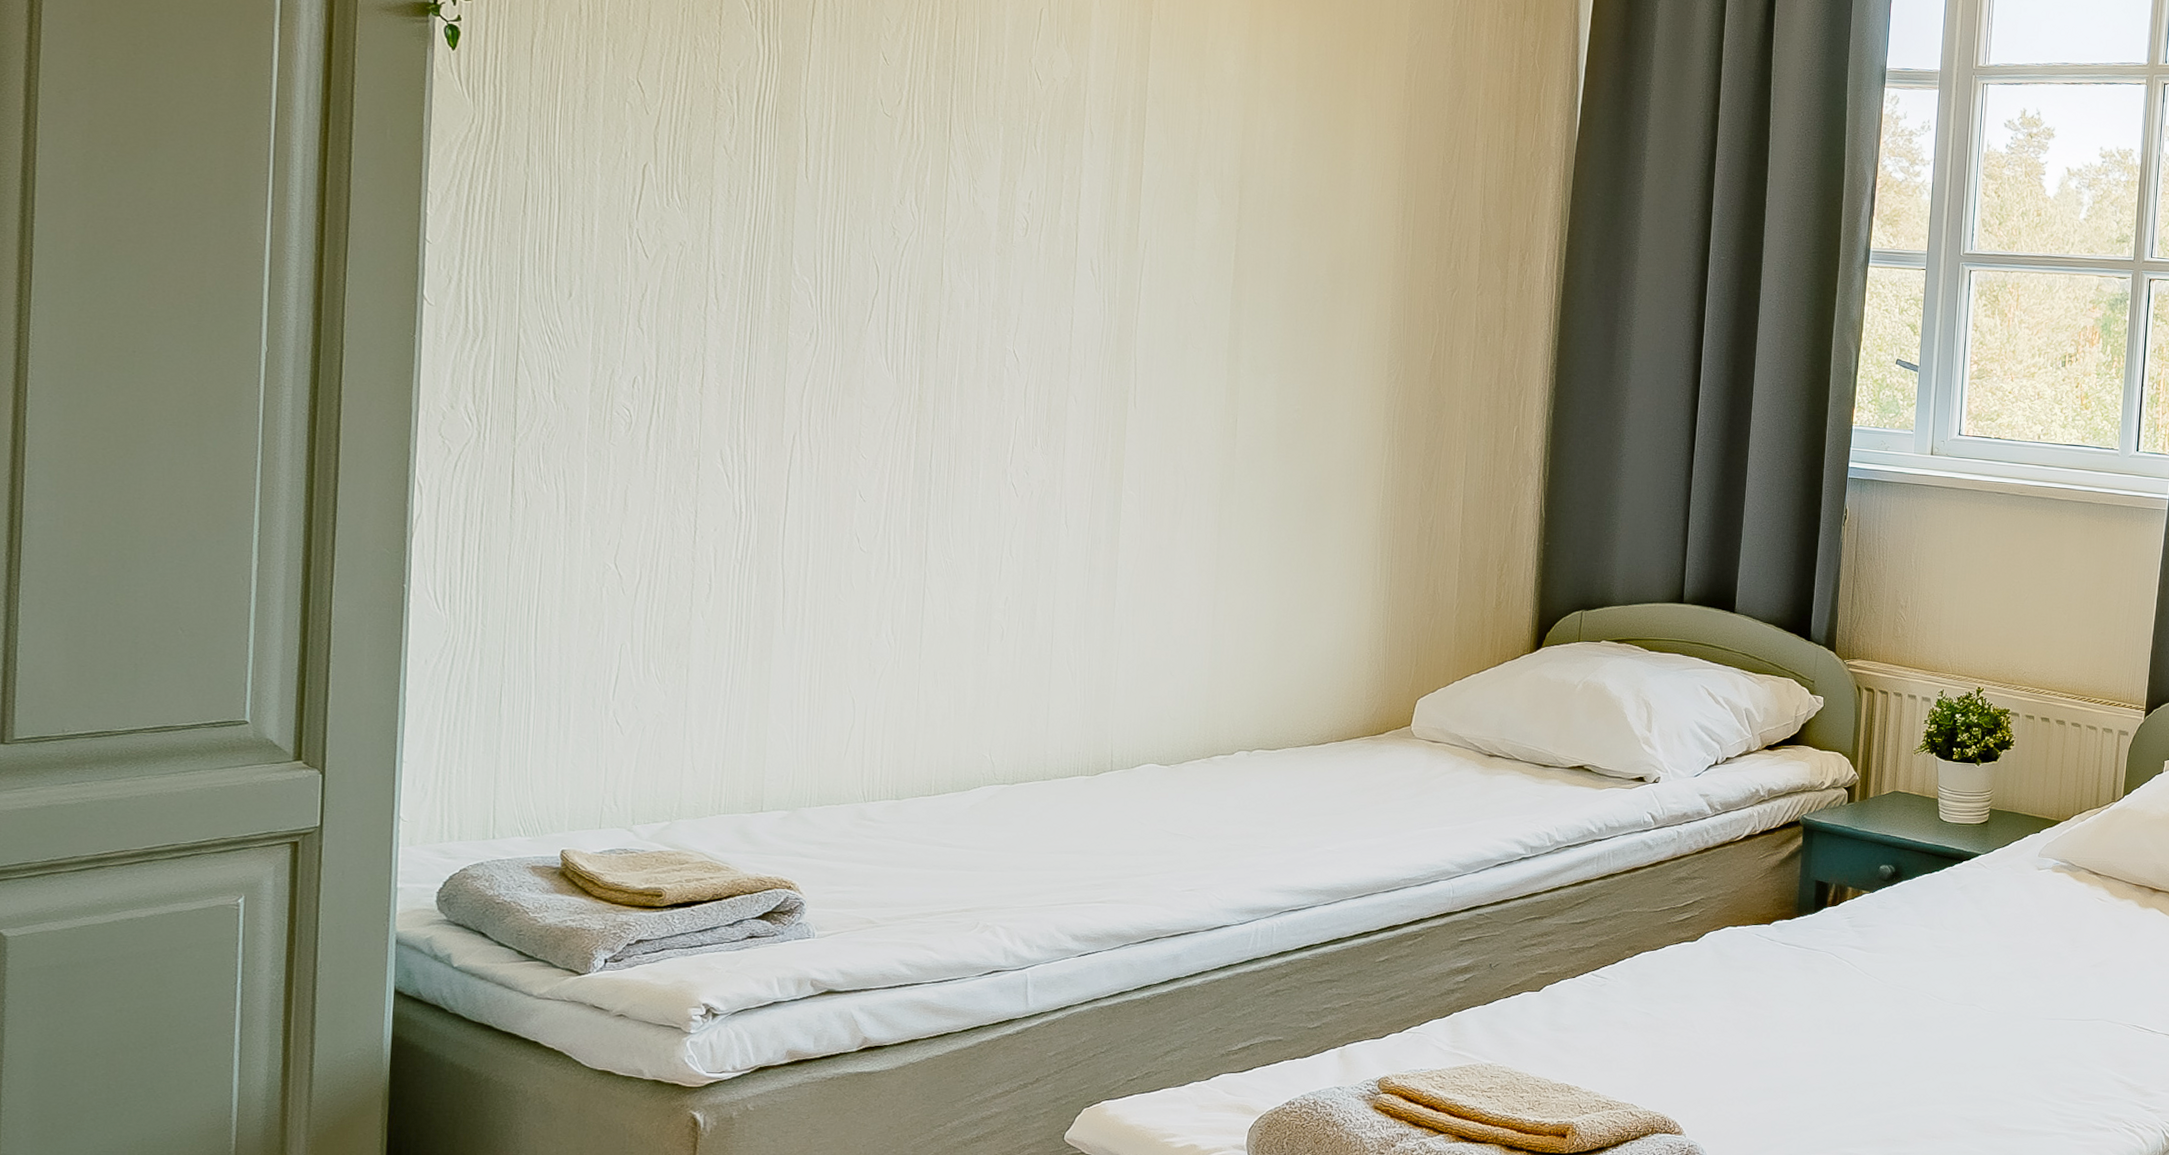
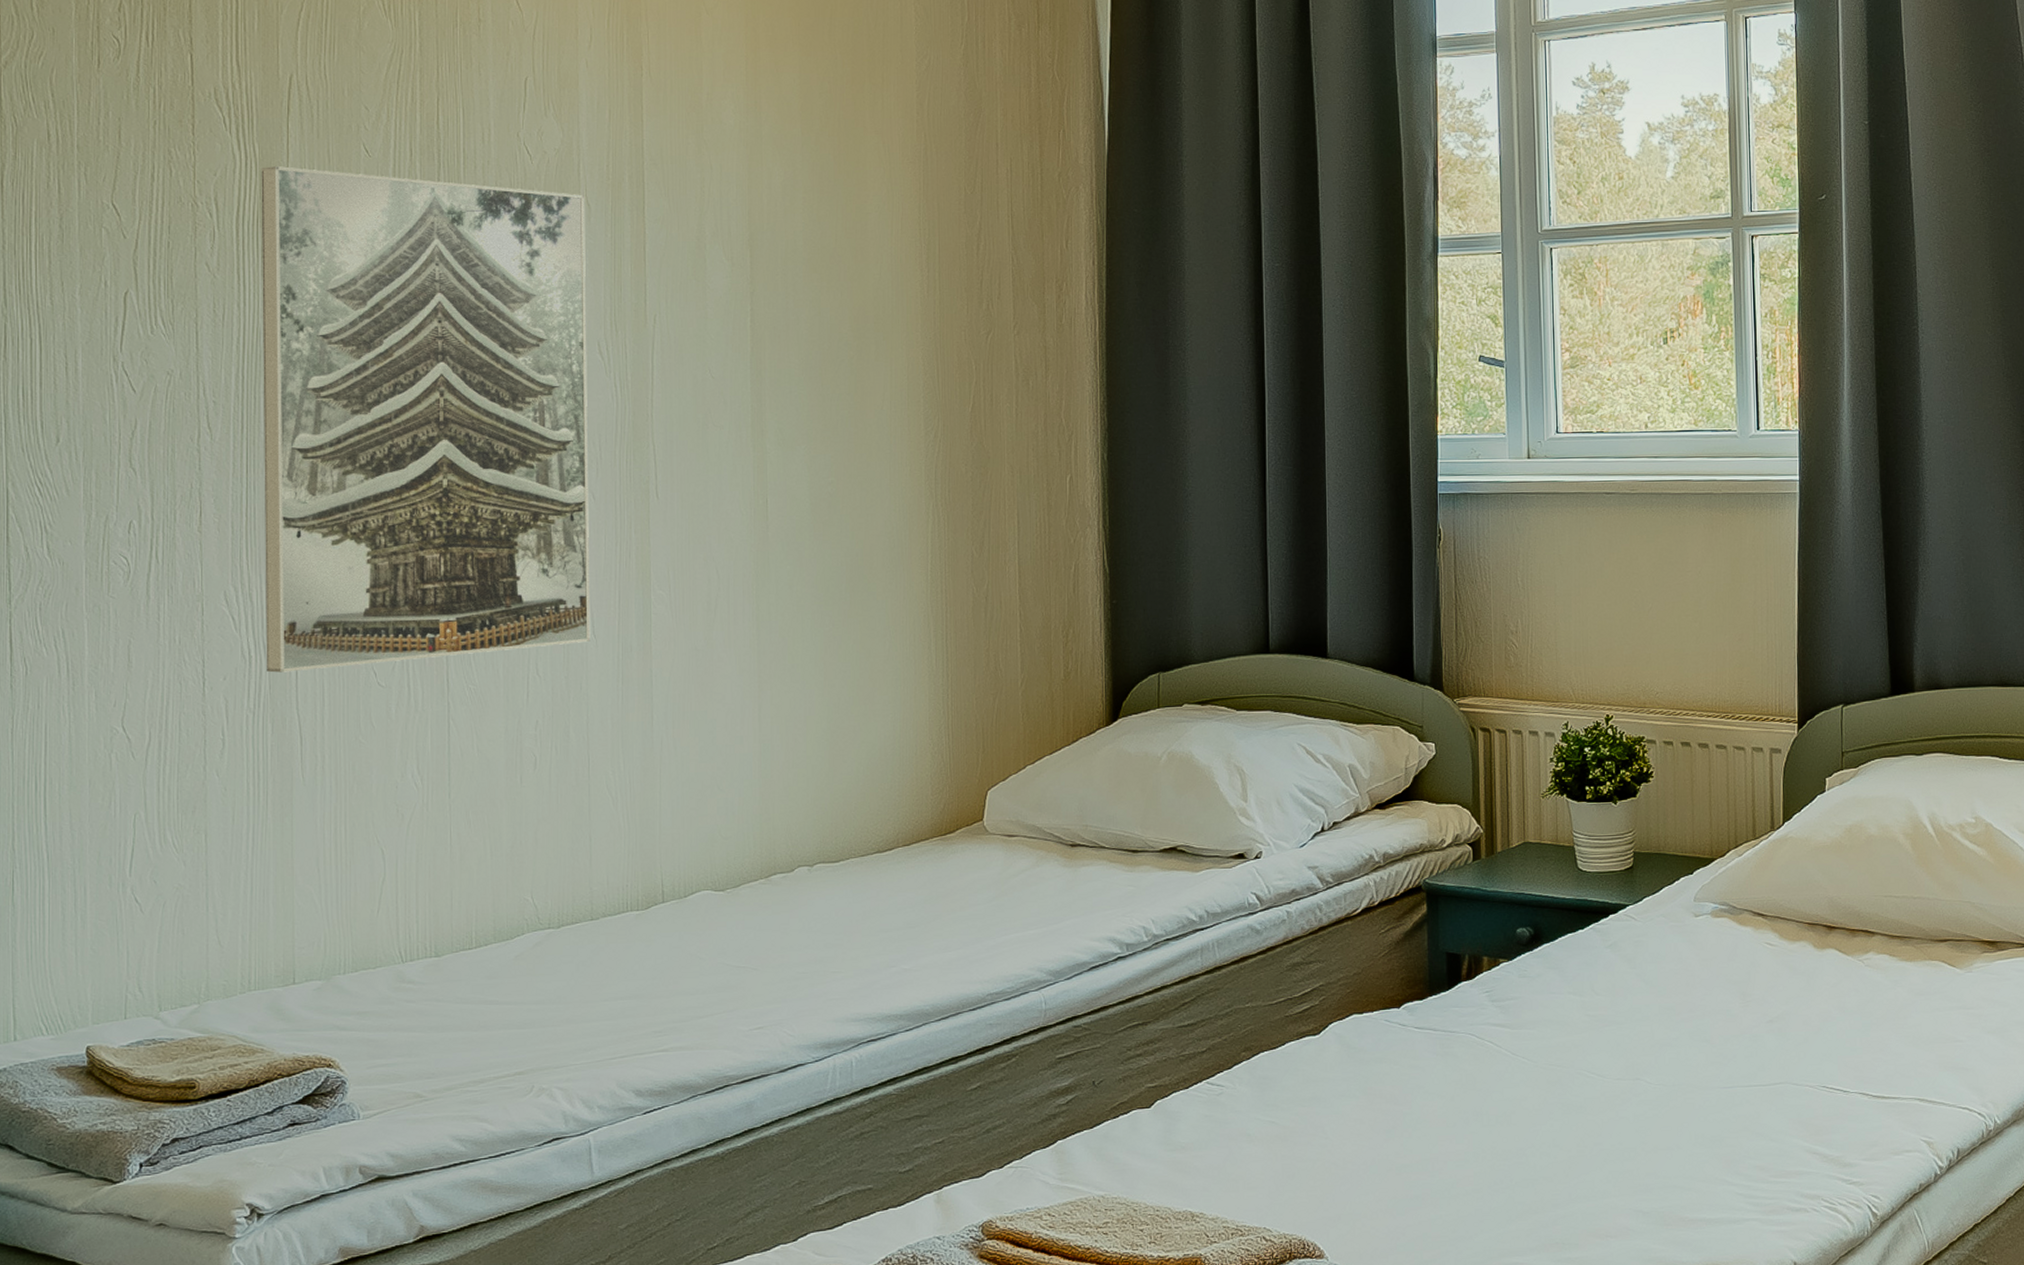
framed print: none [755,63,1088,531] -> present [261,166,591,673]

